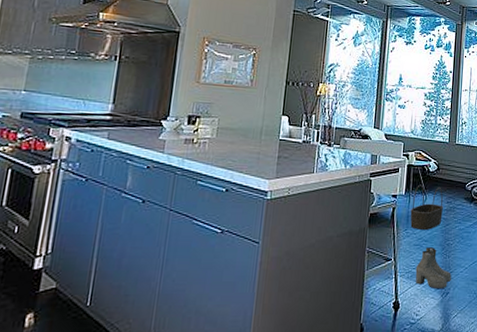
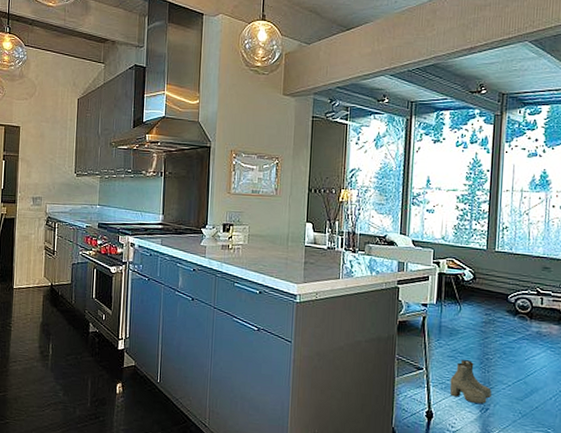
basket: present [410,184,443,230] -> none [442,294,481,342]

